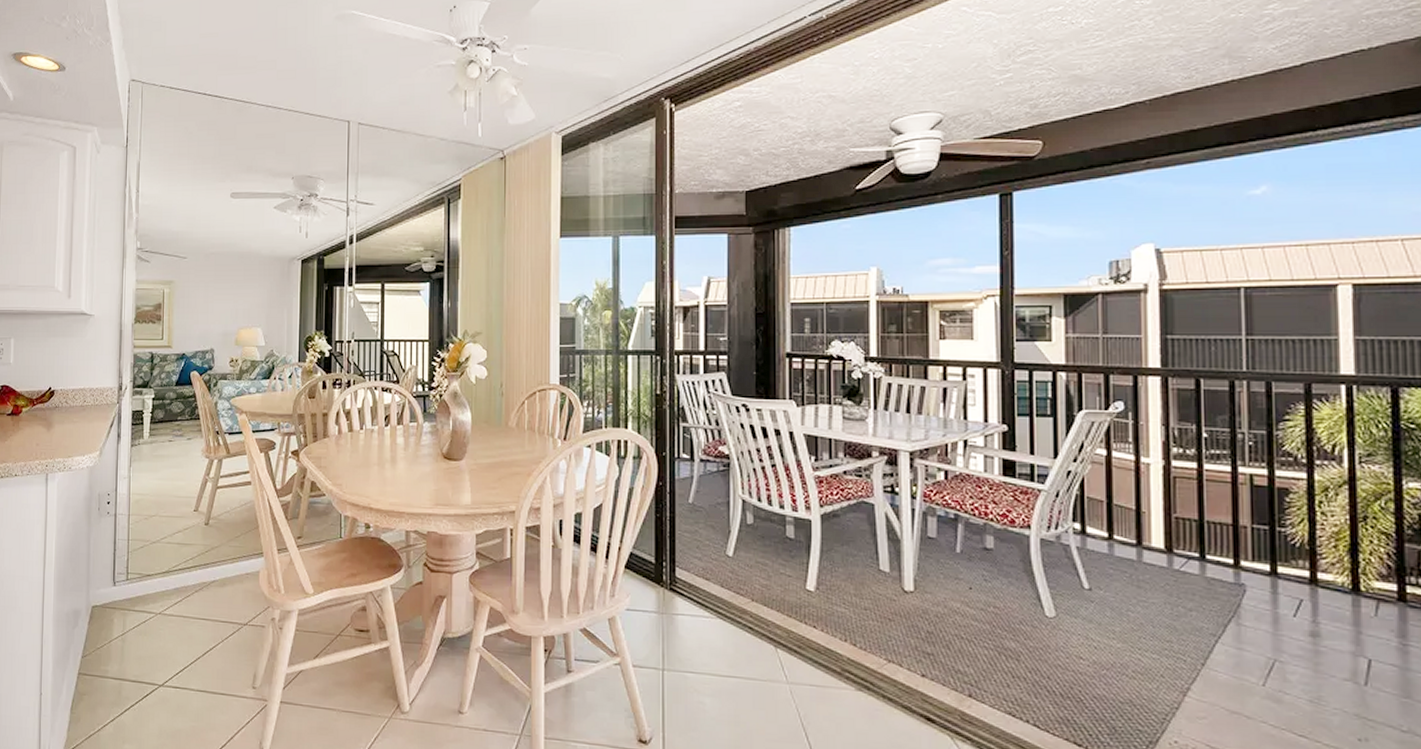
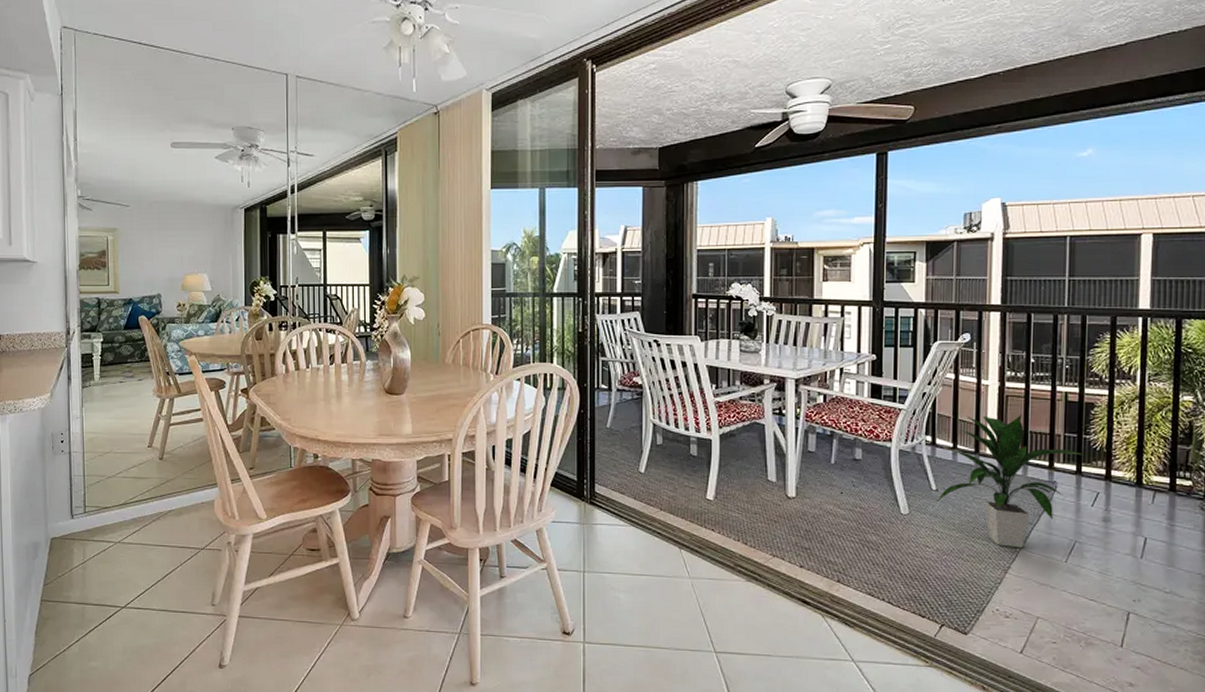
indoor plant: none [1088,498,1277,666] -> present [935,413,1082,549]

